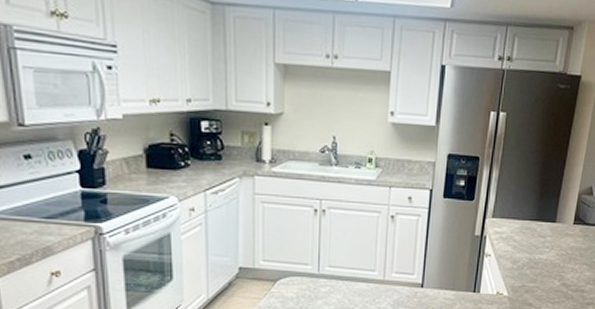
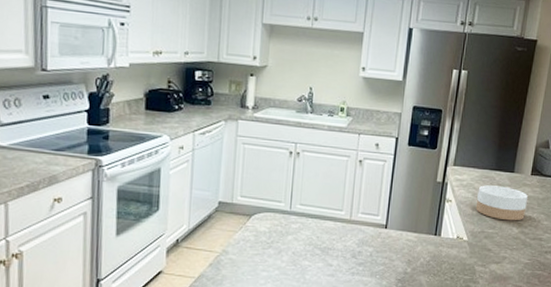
bowl: none [516,237,570,273] -> present [475,185,528,221]

